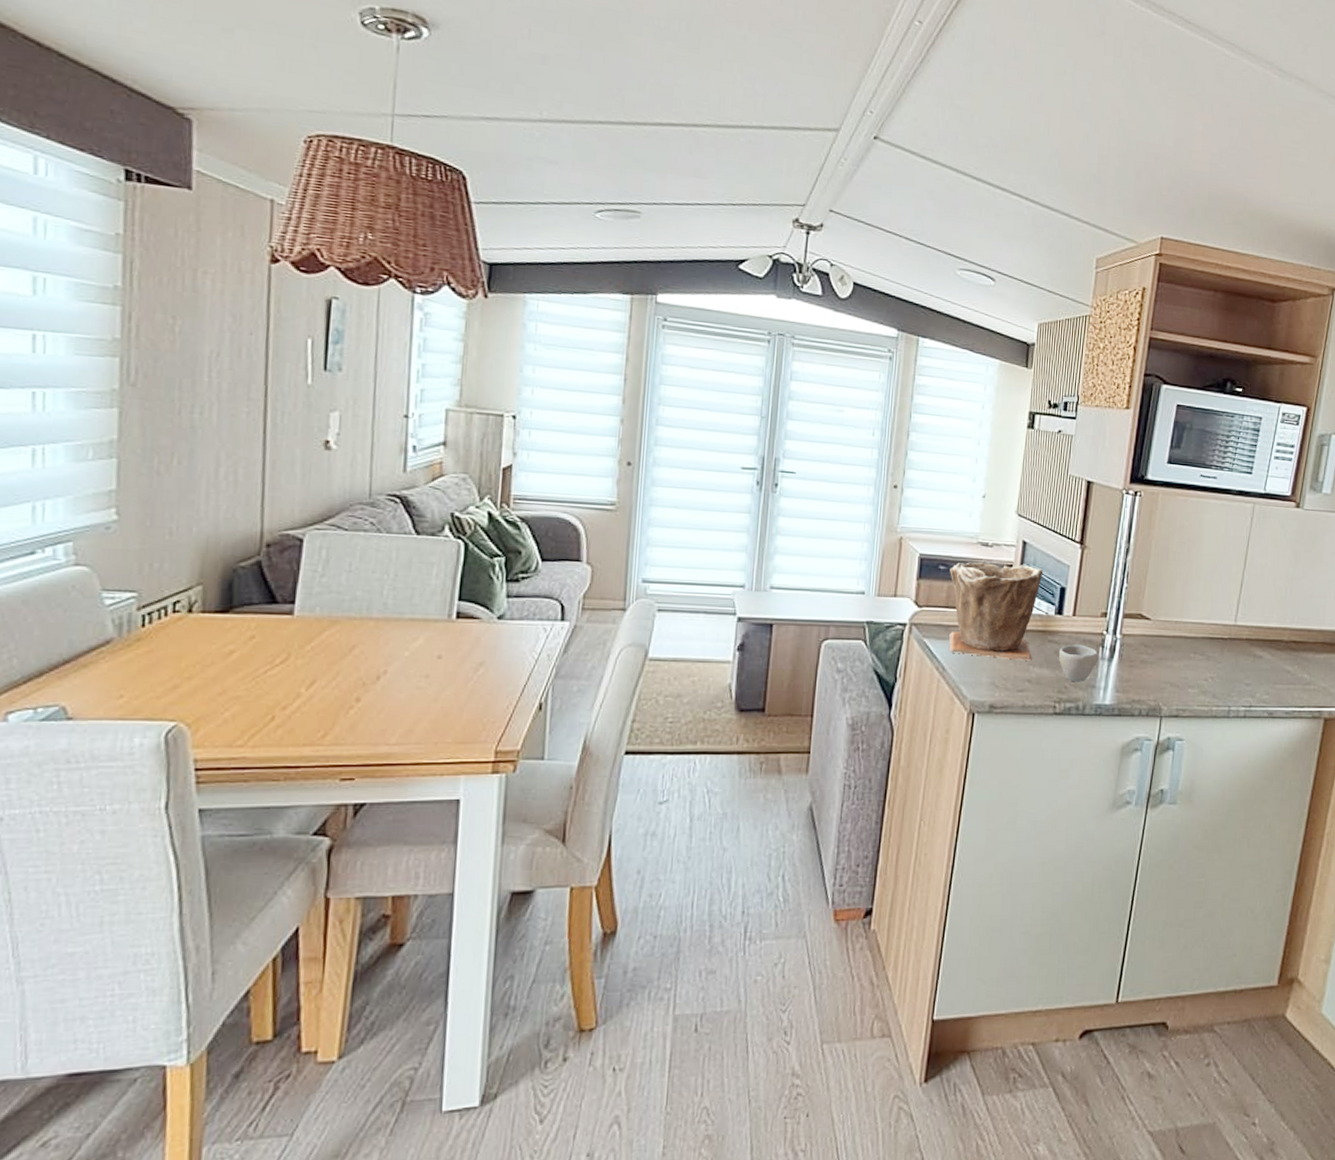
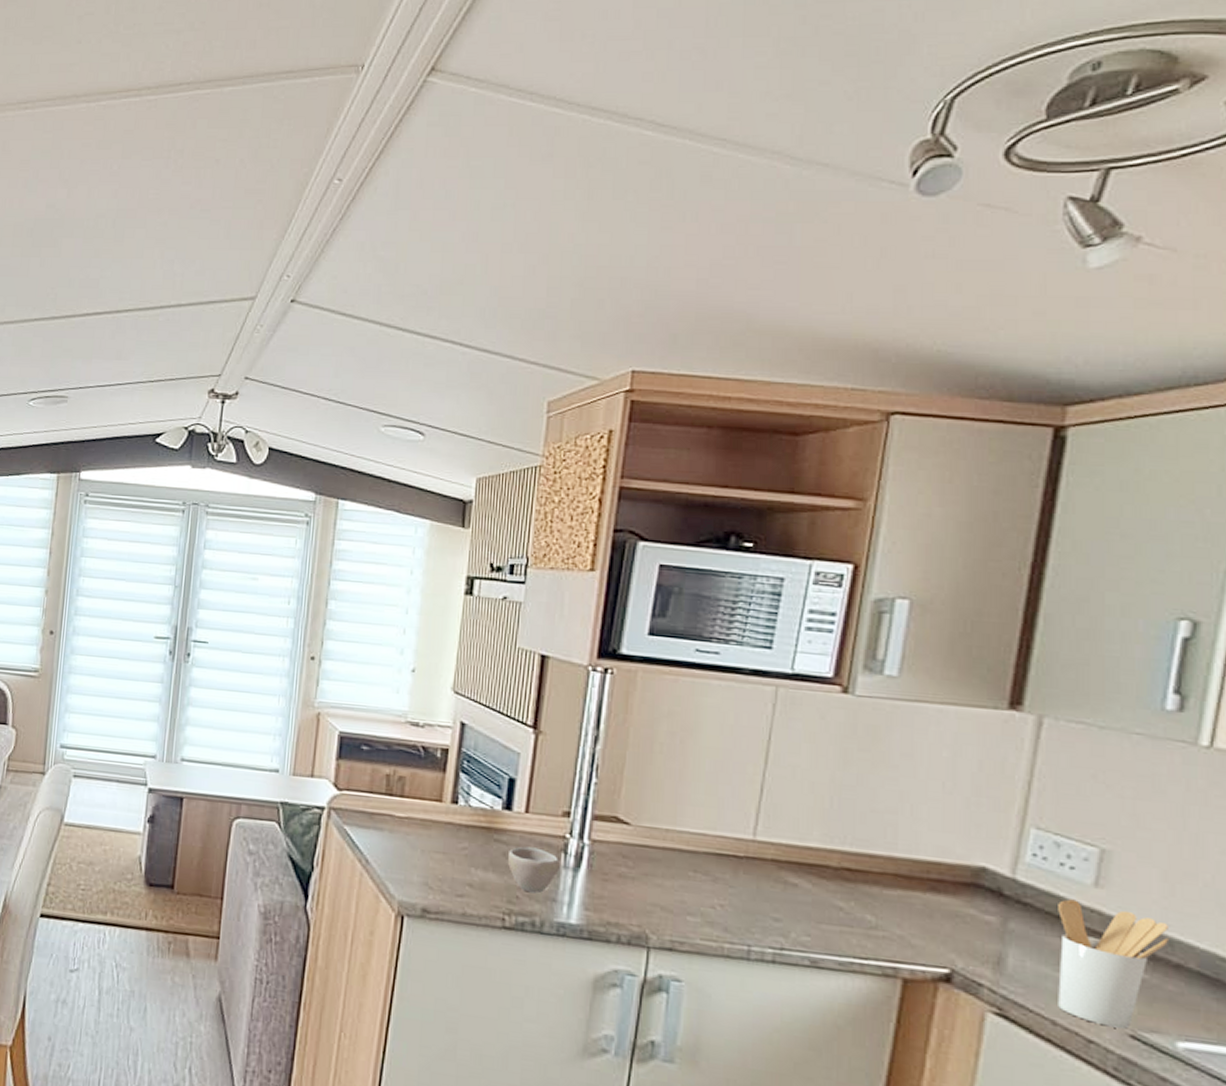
plant pot: present [949,562,1044,661] -> none [373,743,487,862]

